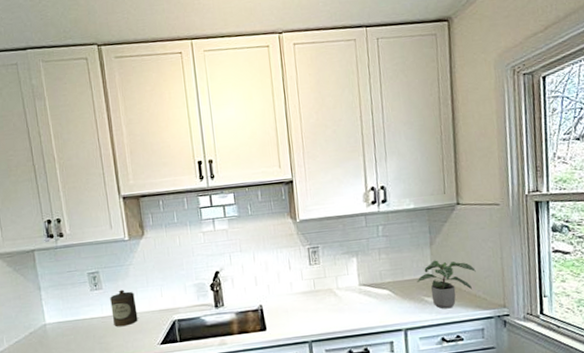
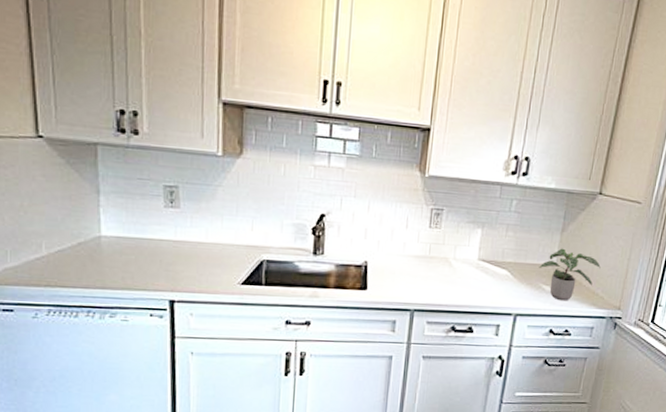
canister: present [110,289,138,327] -> none [187,213,219,257]

